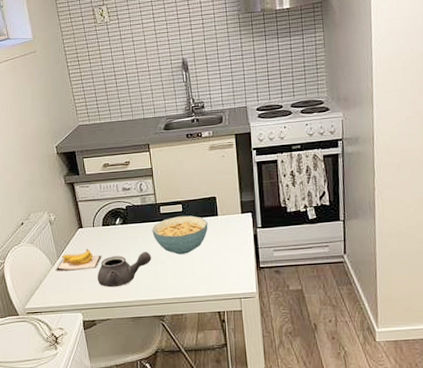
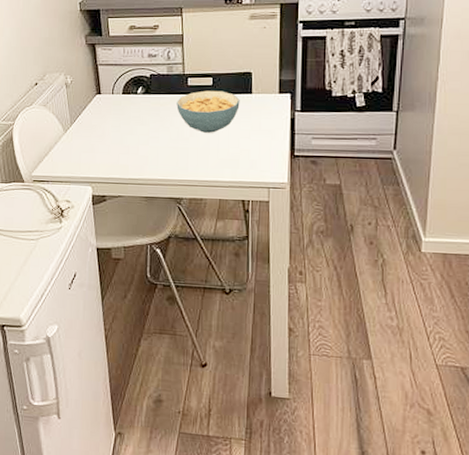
banana: present [55,249,101,272] -> none [66,117,118,140]
teapot: present [97,251,151,288] -> none [111,125,173,162]

